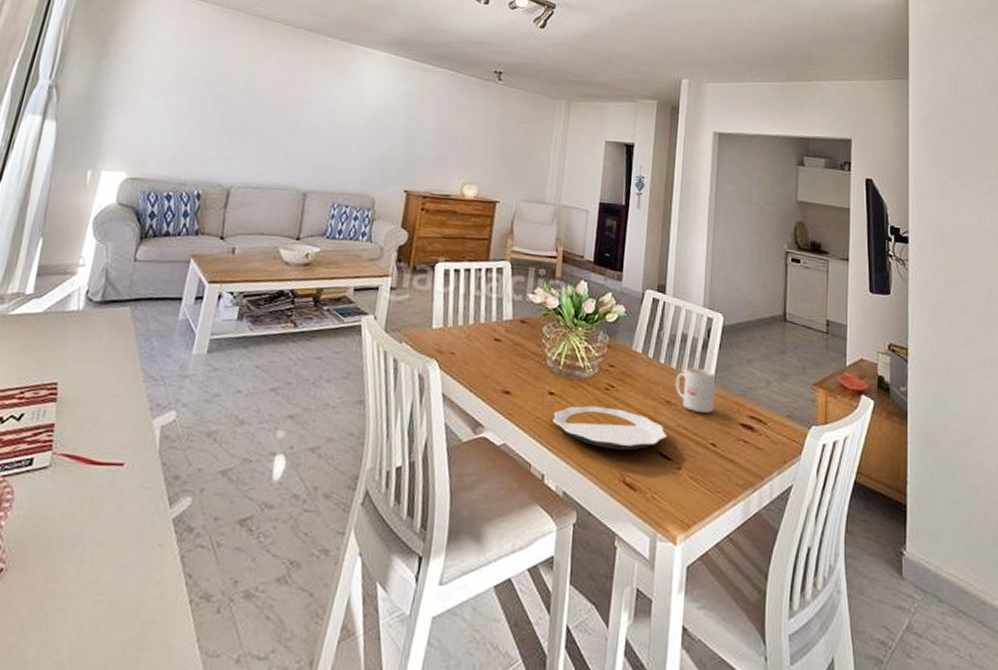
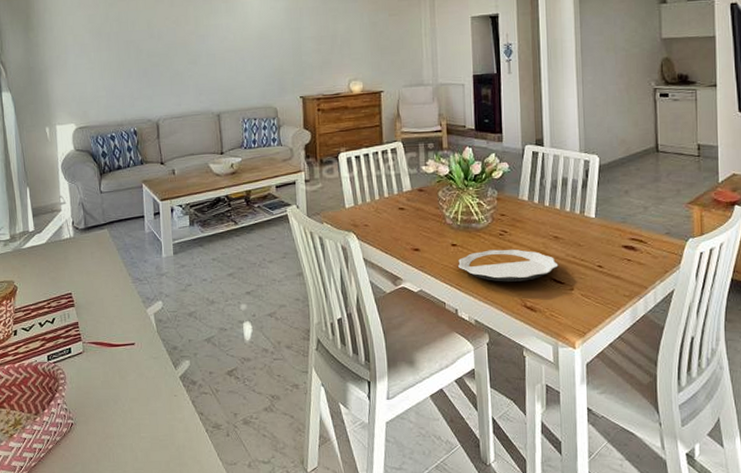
mug: present [675,367,716,413] -> none [560,205,597,242]

